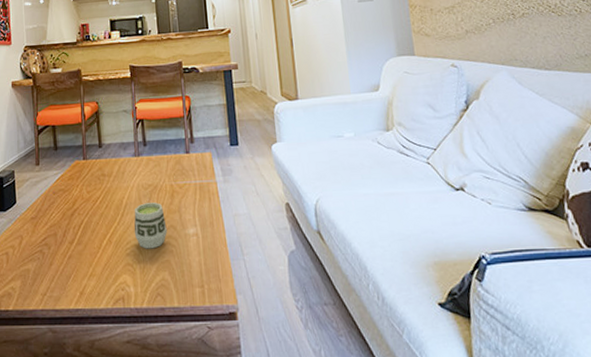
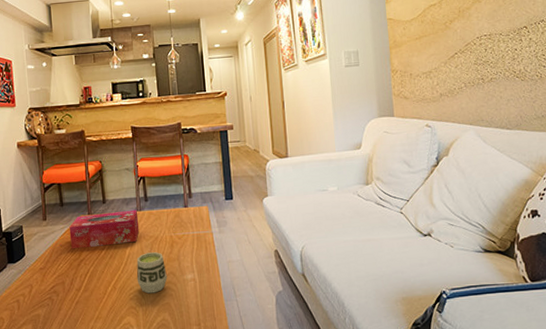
tissue box: none [63,155,138,197] -> present [69,209,140,249]

